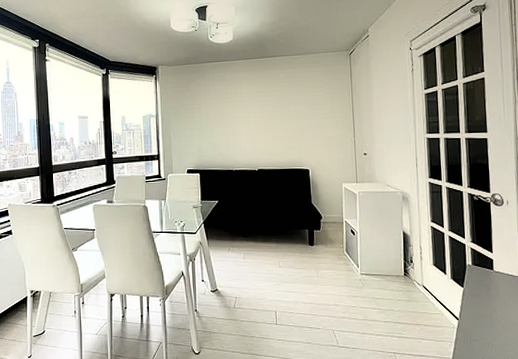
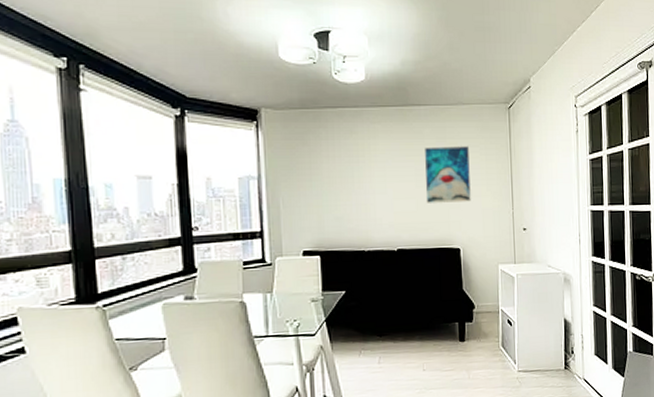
wall art: none [280,87,318,133] -> present [425,146,471,203]

